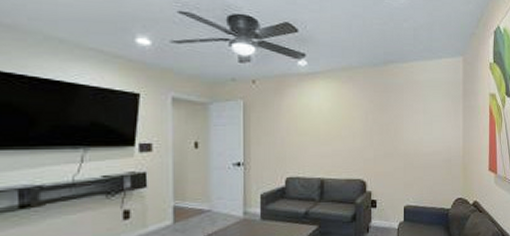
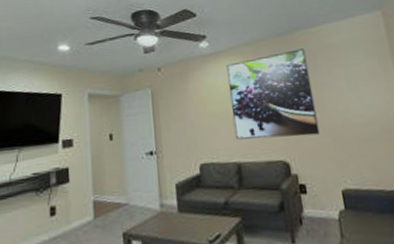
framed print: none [321,81,395,160] -> present [226,48,320,140]

